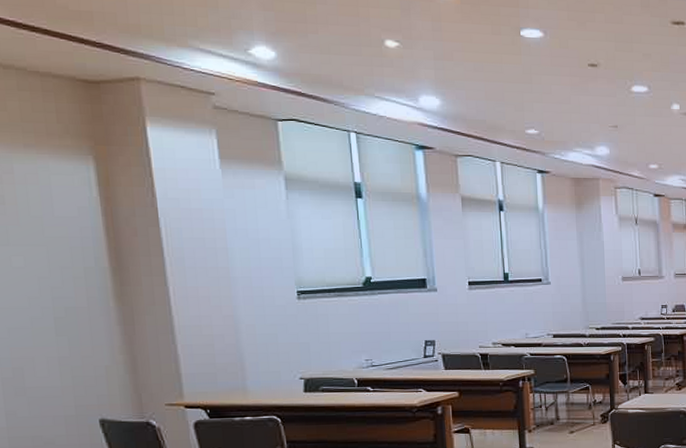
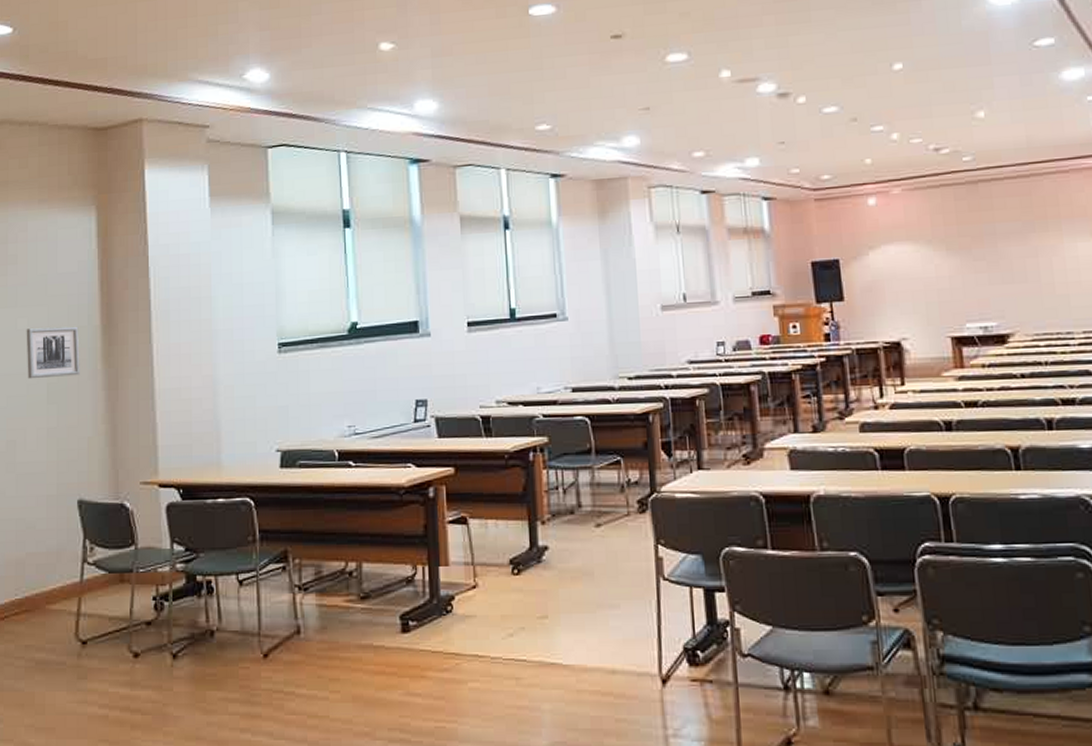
wall art: none [23,267,91,313] -> present [26,326,80,379]

